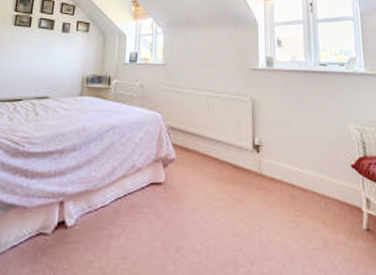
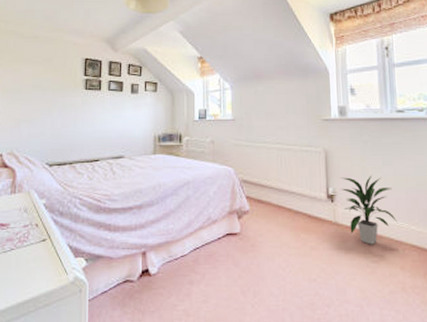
indoor plant: none [265,127,321,198] -> present [340,176,398,245]

